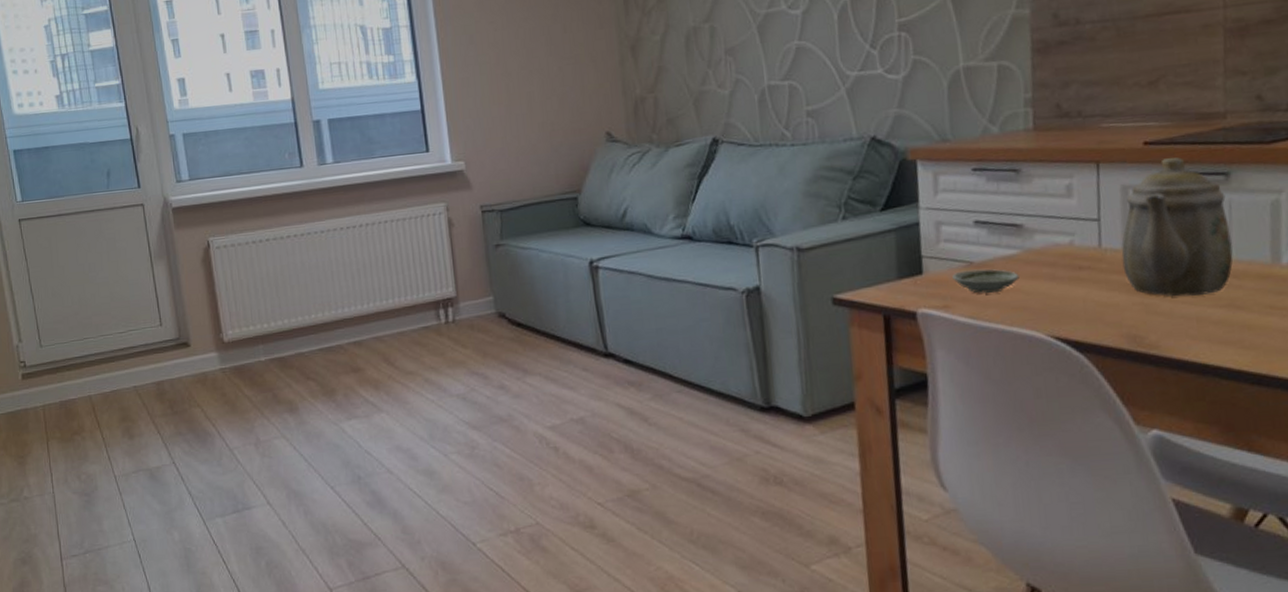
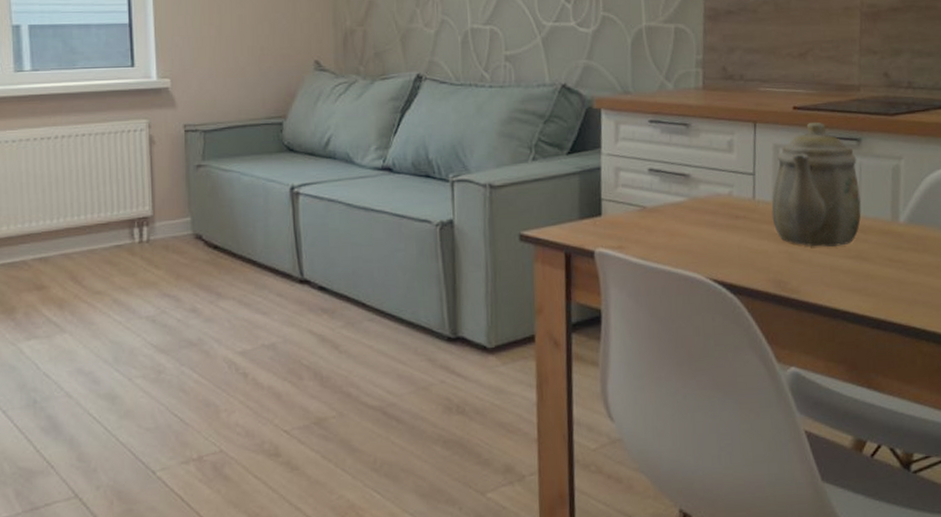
saucer: present [952,268,1020,294] -> none [627,213,685,236]

